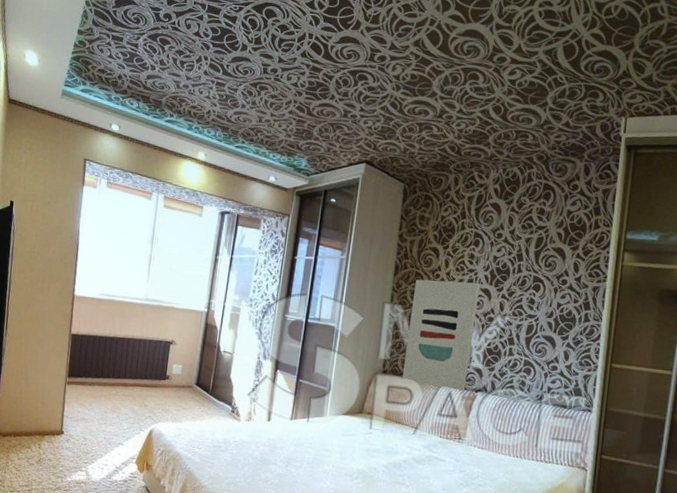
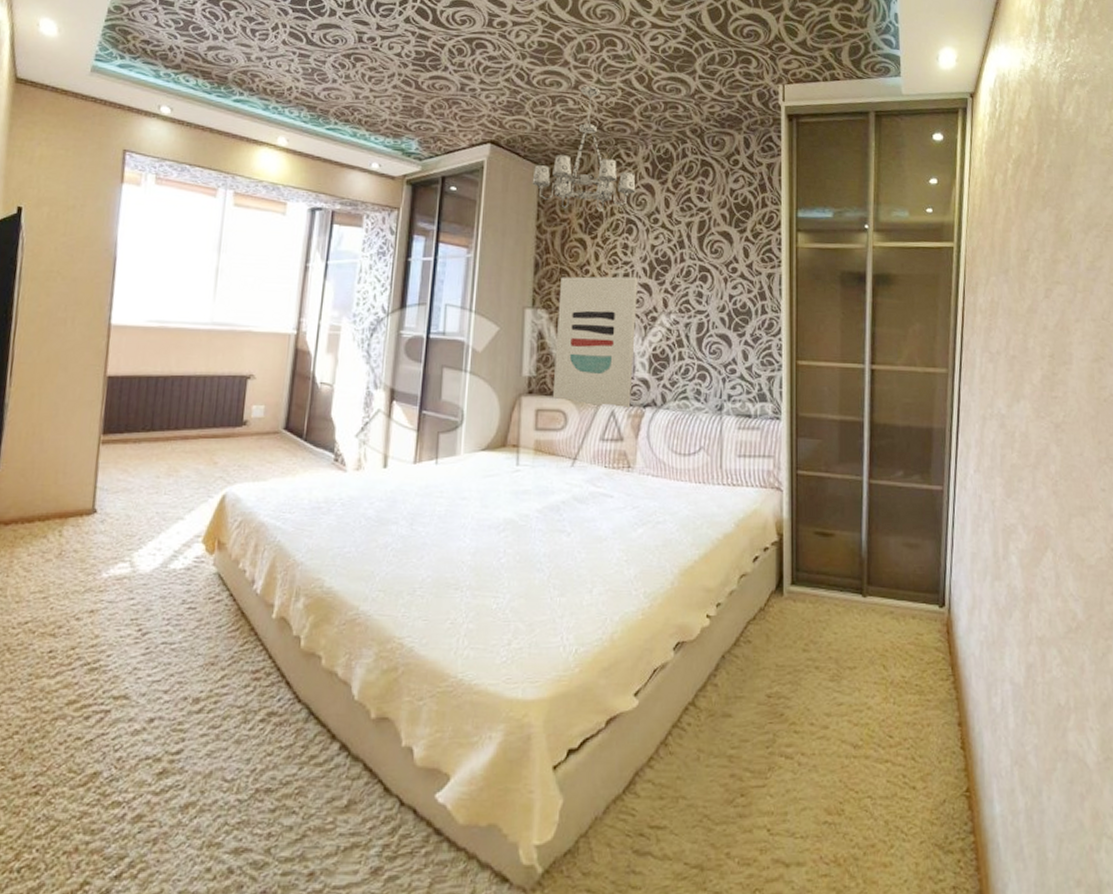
chandelier: none [397,115,485,226] -> present [532,86,636,213]

